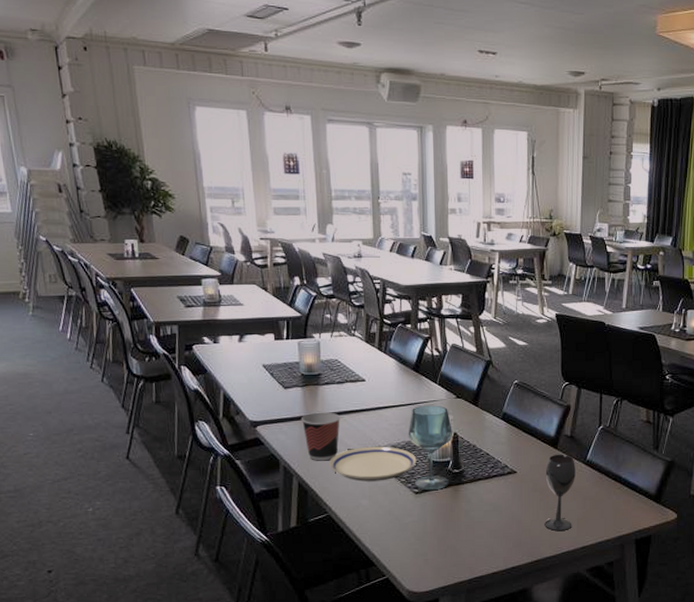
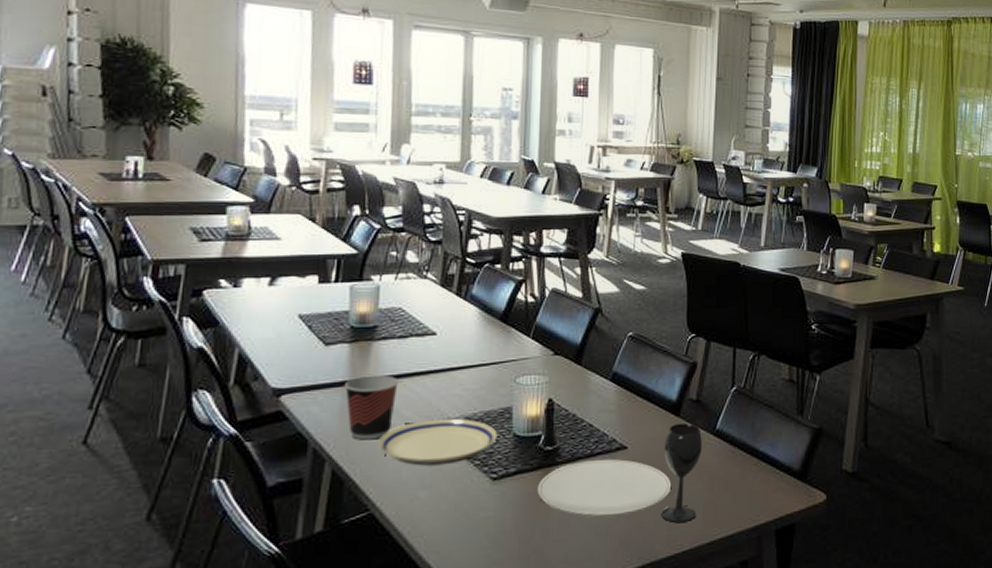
wine glass: present [408,405,453,491] -> none [488,364,548,476]
plate: none [449,480,552,524] -> present [537,459,672,517]

